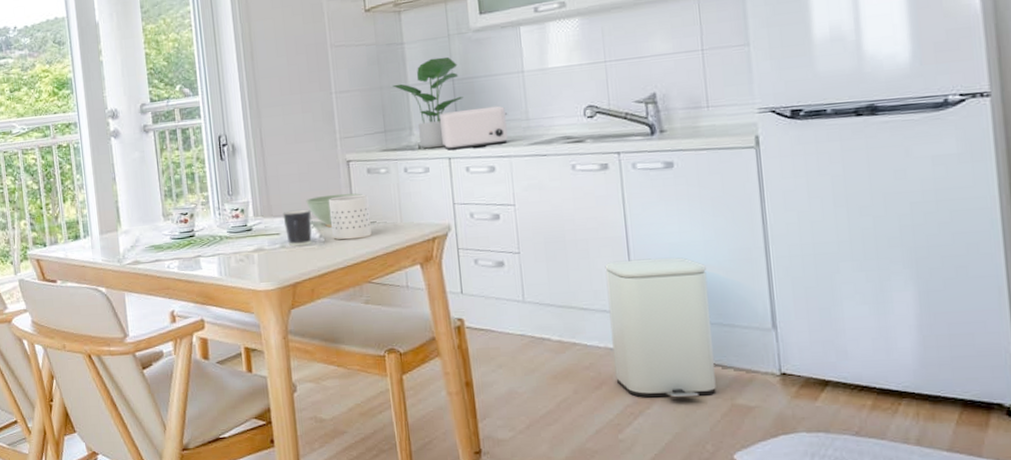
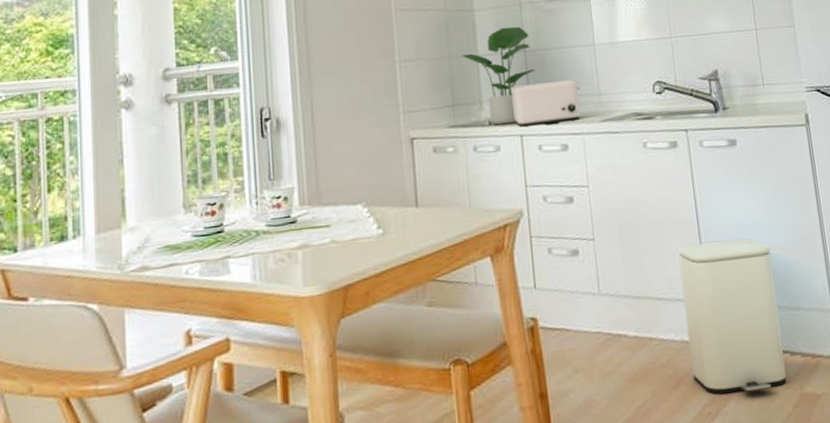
mug: present [283,209,312,247] -> none [334,195,369,241]
bowl: present [306,193,363,228] -> none [362,175,428,217]
mug: present [328,194,372,240] -> none [388,176,437,231]

